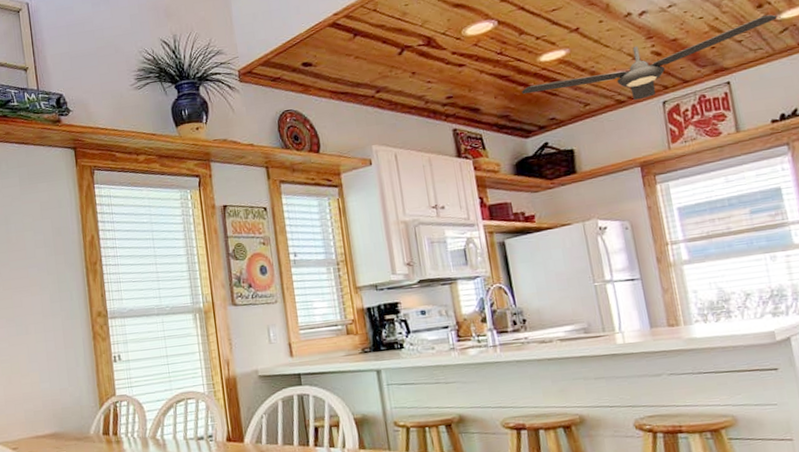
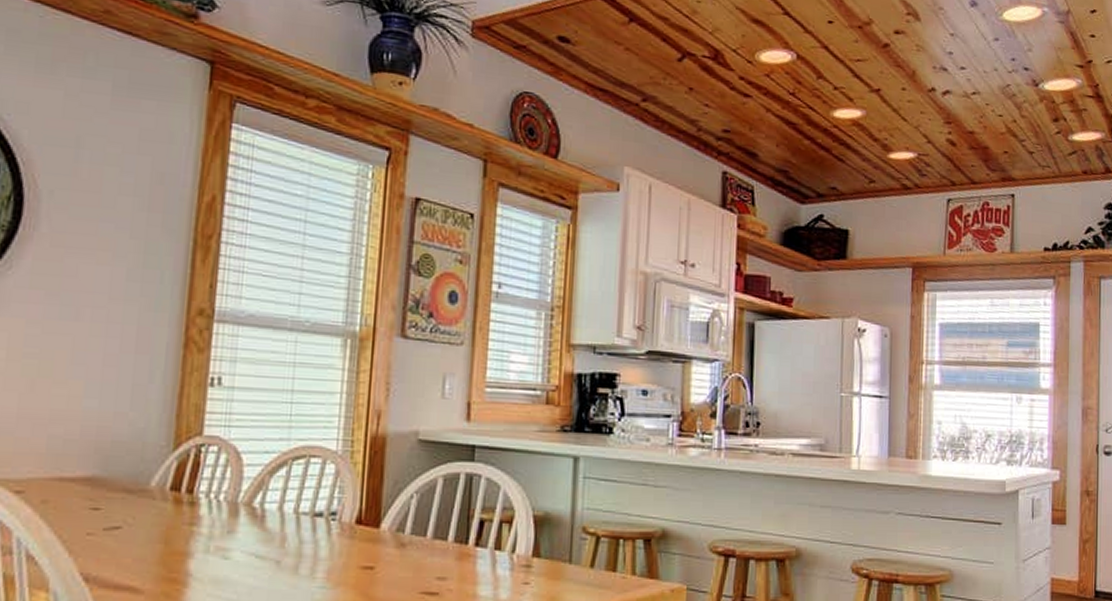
ceiling fan: present [521,14,777,101] -> none [806,127,1069,191]

